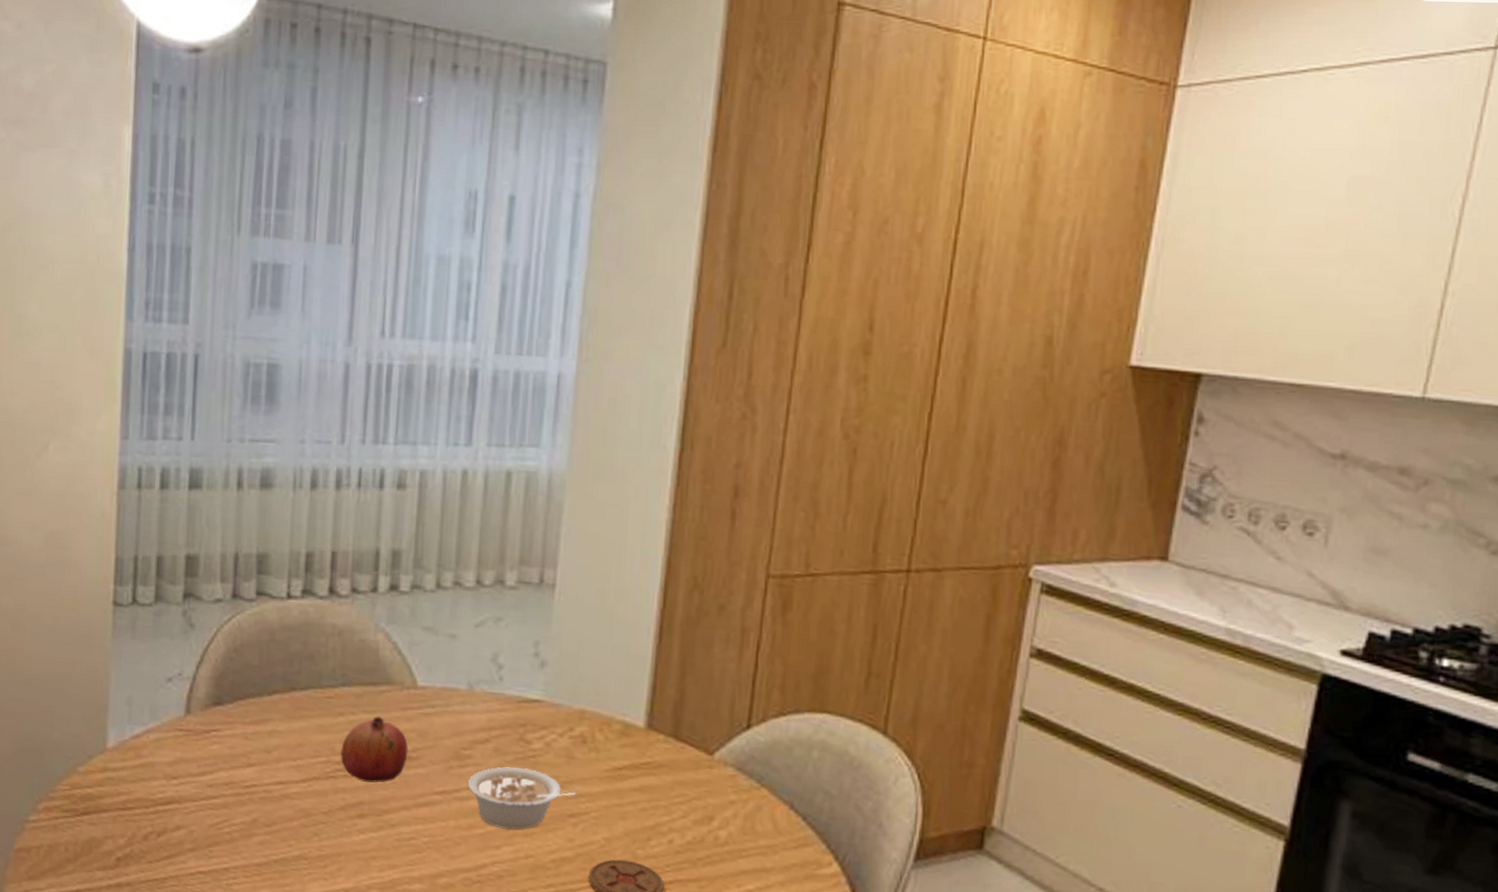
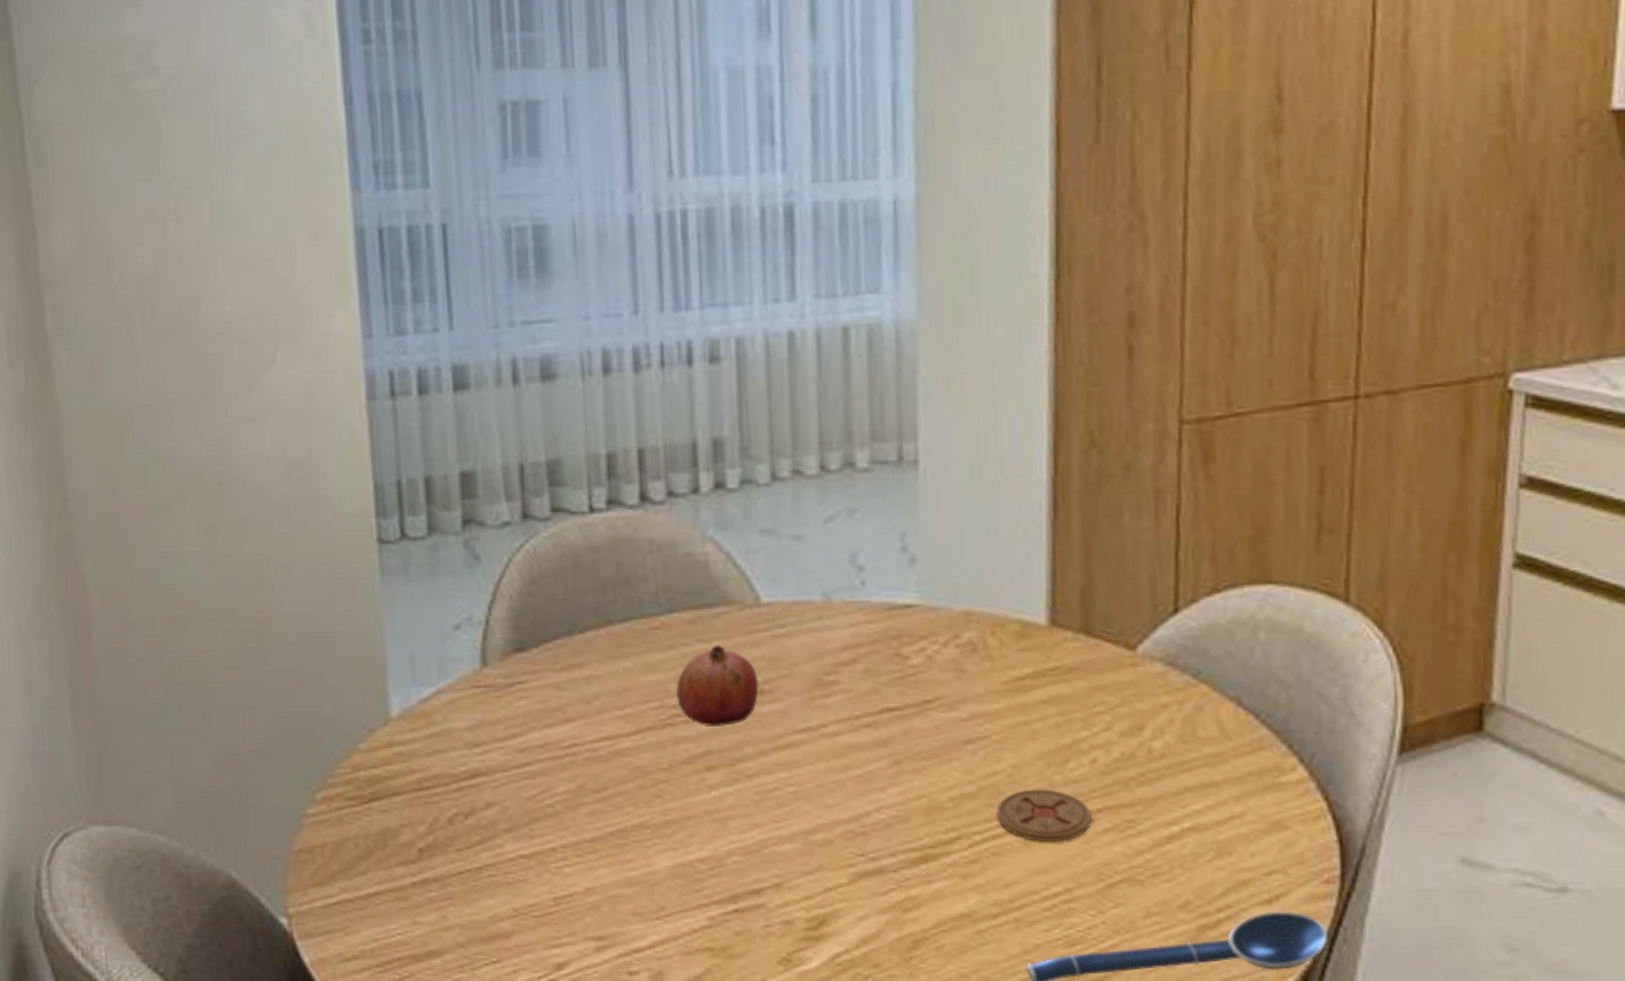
legume: present [467,767,577,830] -> none [836,690,972,767]

